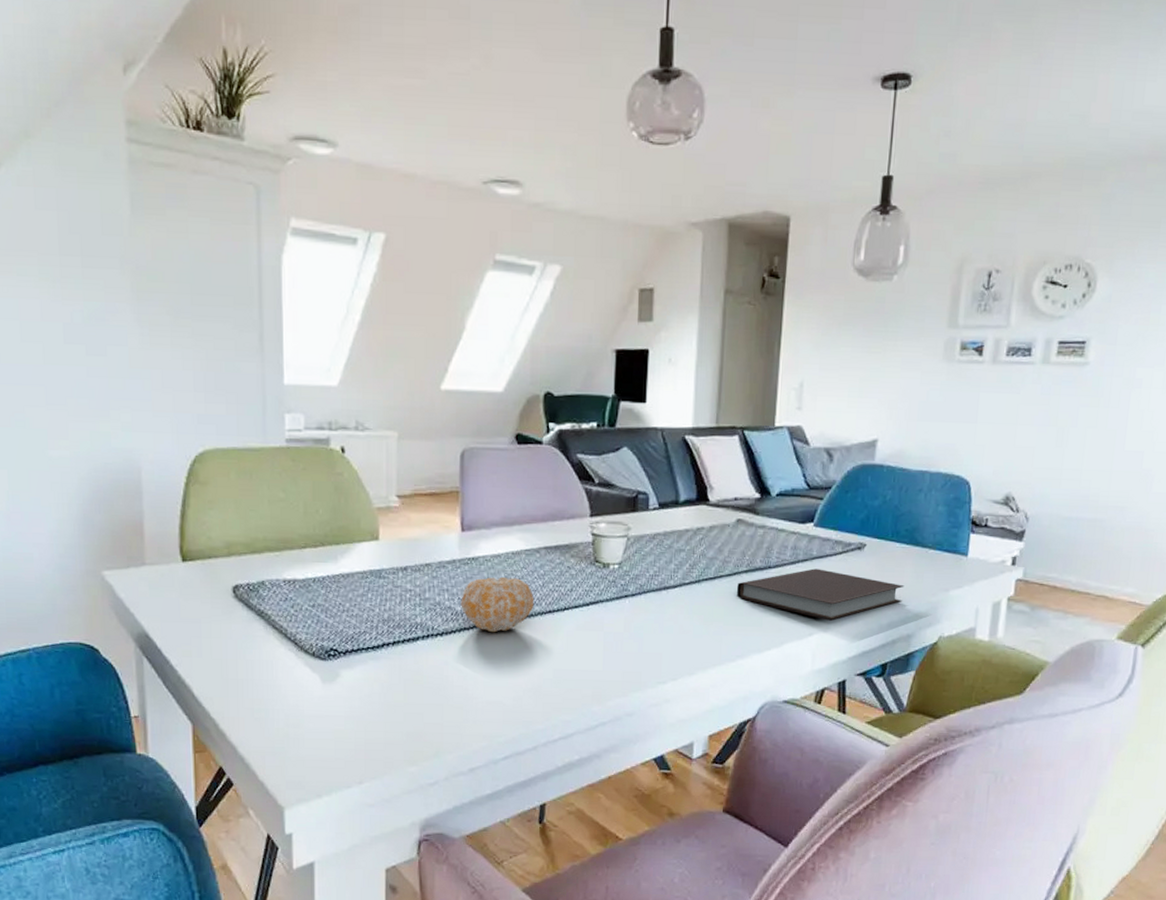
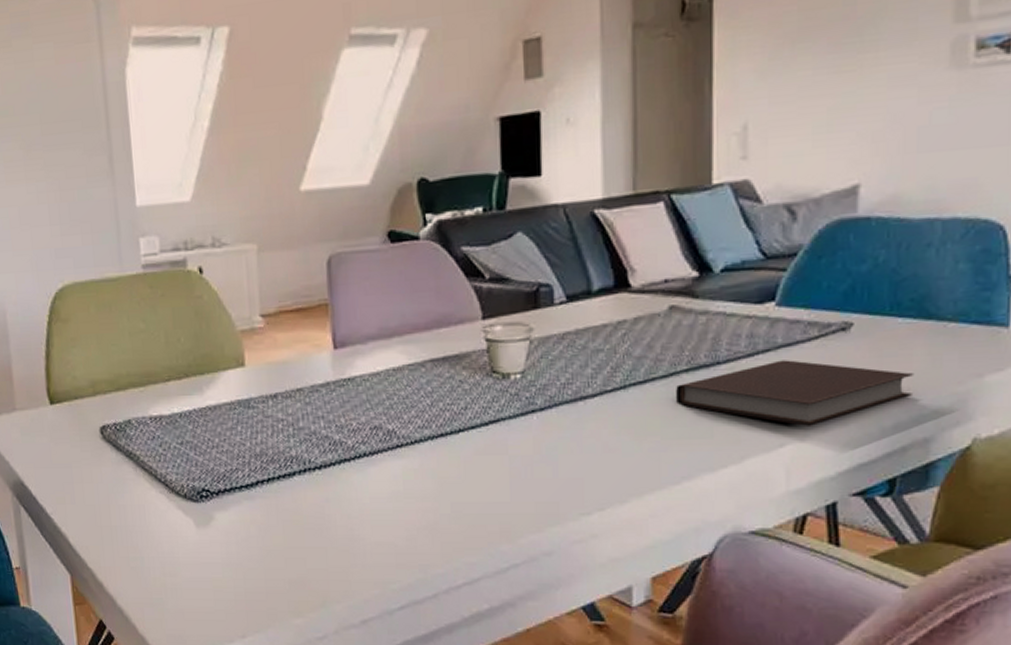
fruit: present [460,576,535,633] -> none [338,397,423,463]

